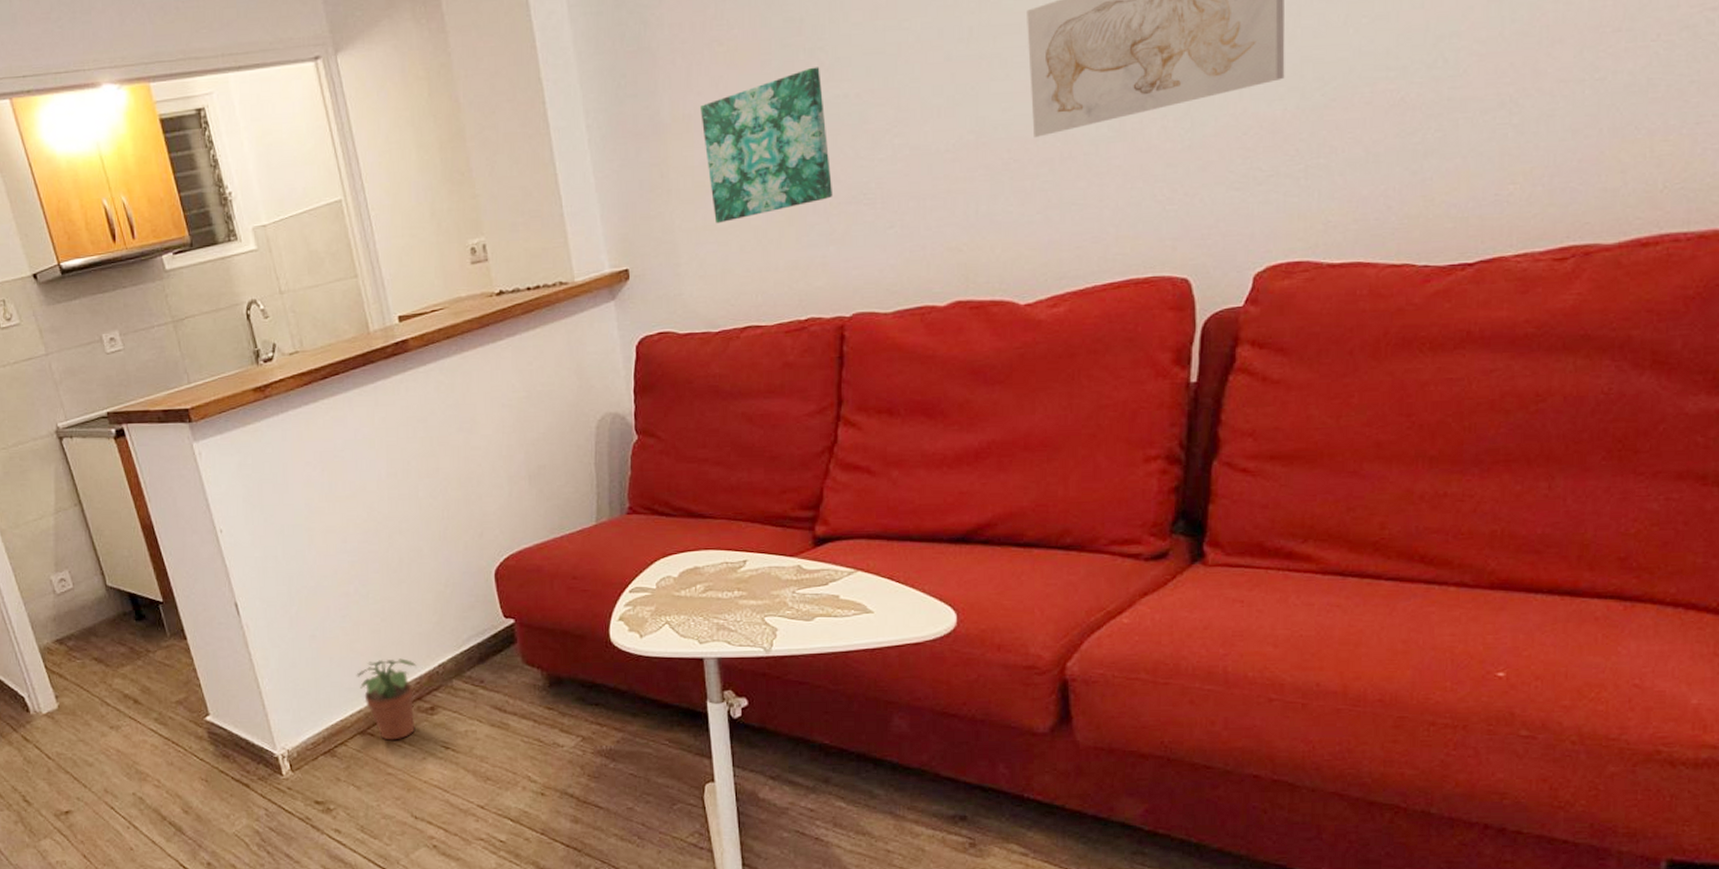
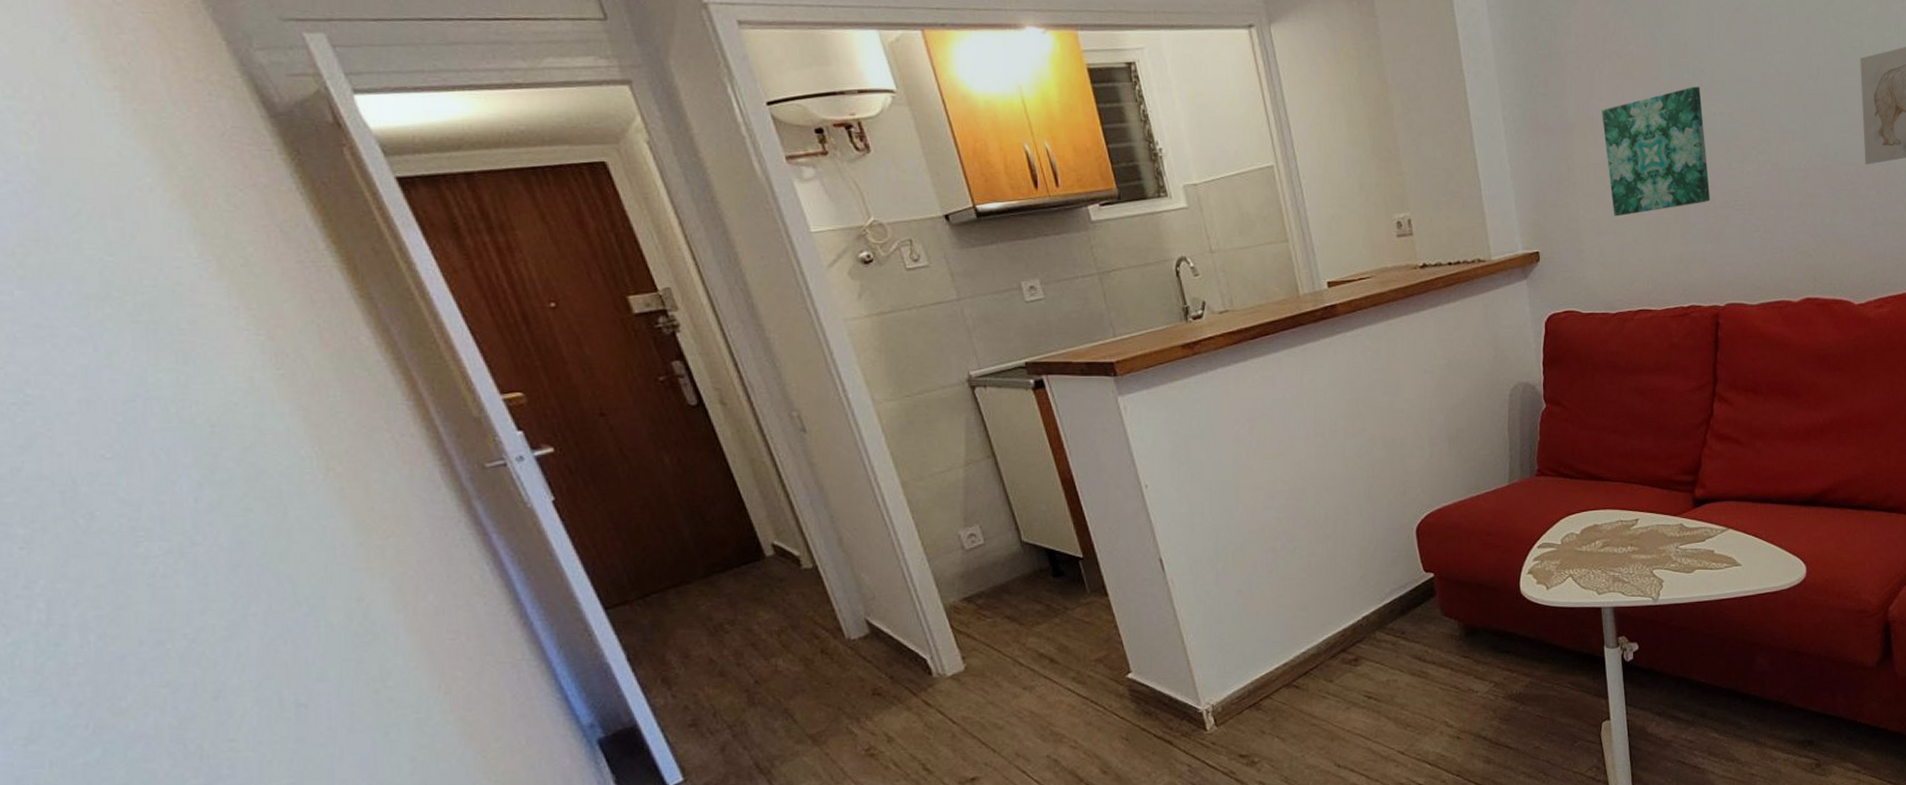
potted plant: present [356,658,417,741] -> none [1282,612,1341,692]

